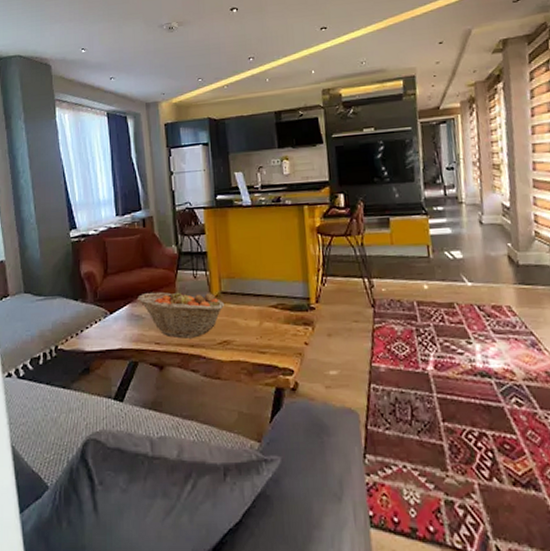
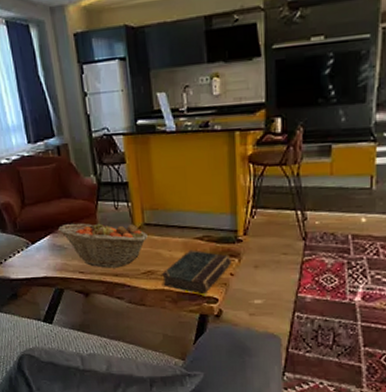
book: none [236,318,306,366] -> present [161,249,232,295]

